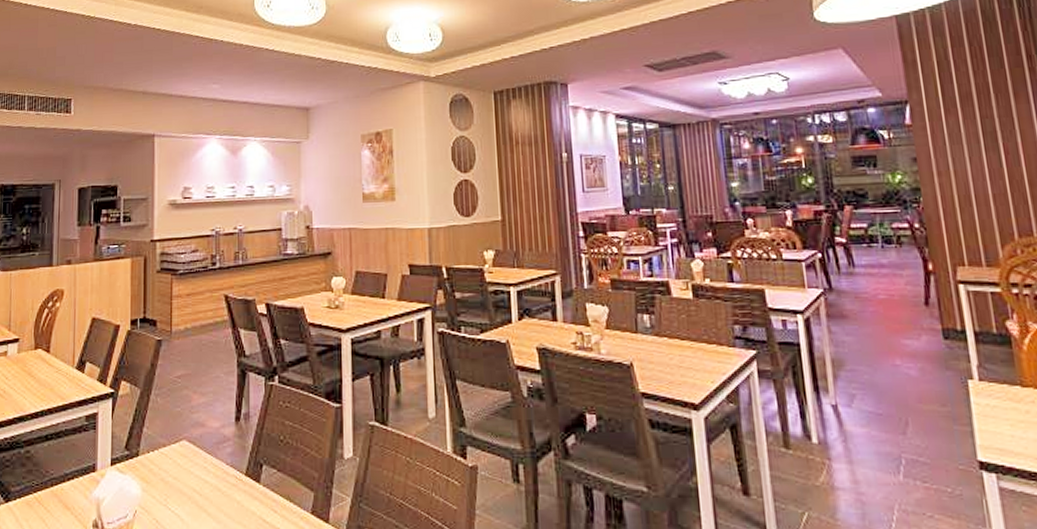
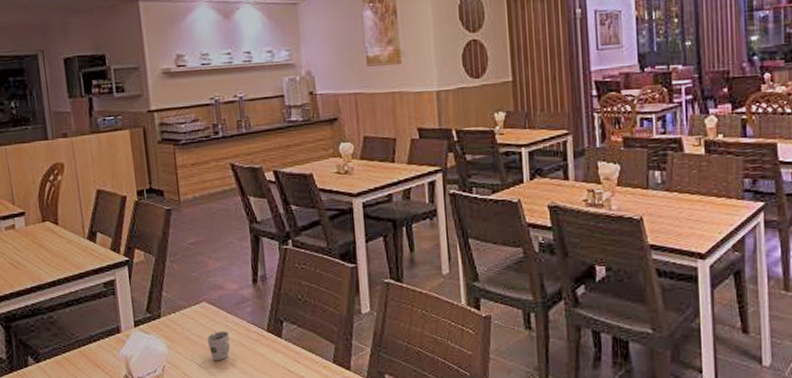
cup: none [183,473,206,506] -> present [206,331,230,360]

